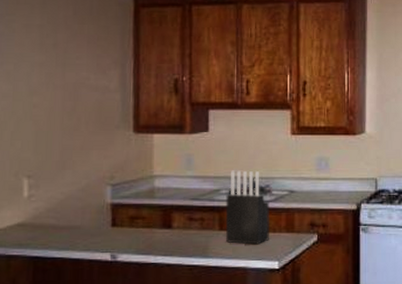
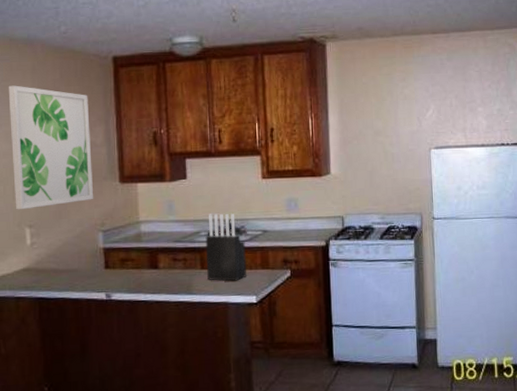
wall art: none [12,20,104,158] -> present [8,85,94,210]

